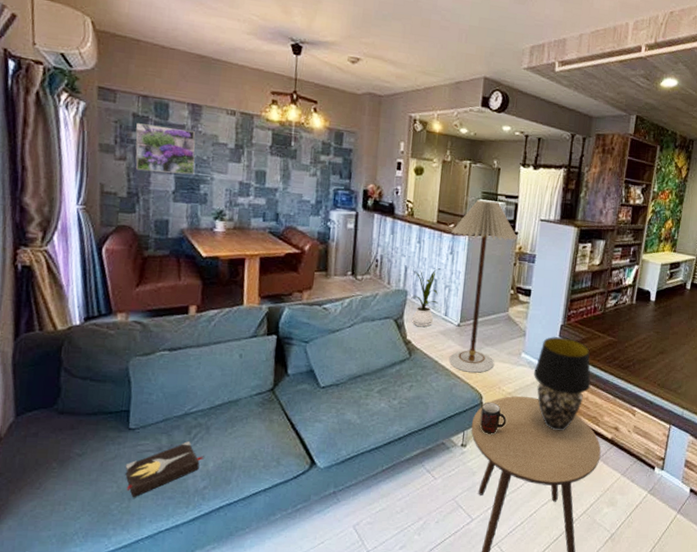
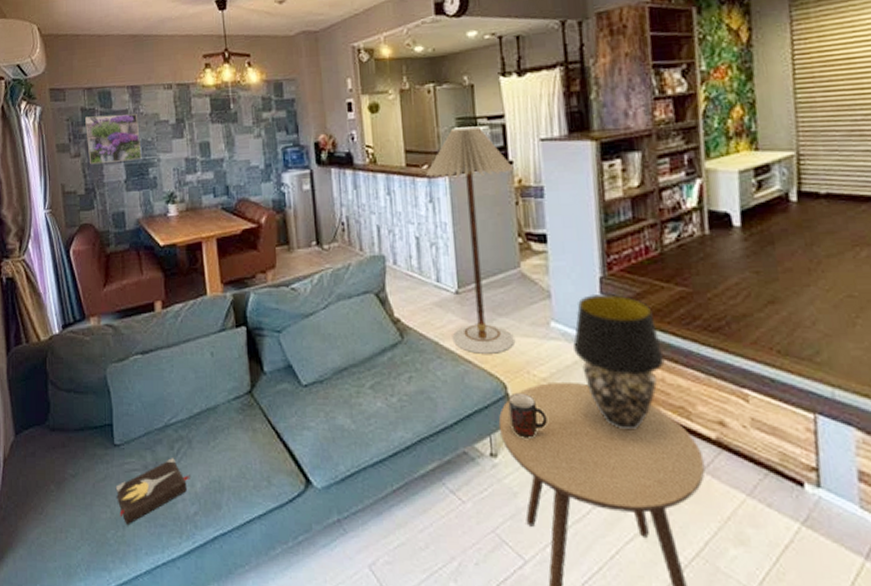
house plant: present [411,268,441,328] -> none [387,222,427,300]

